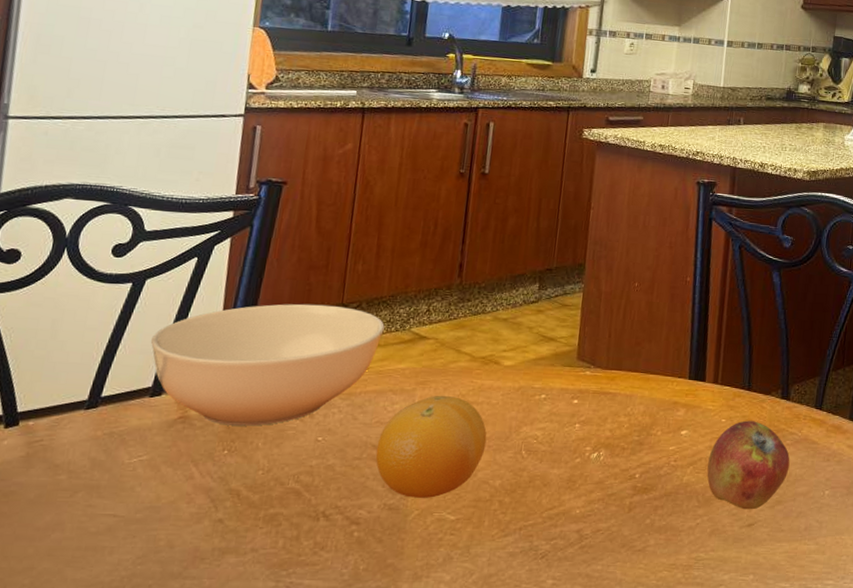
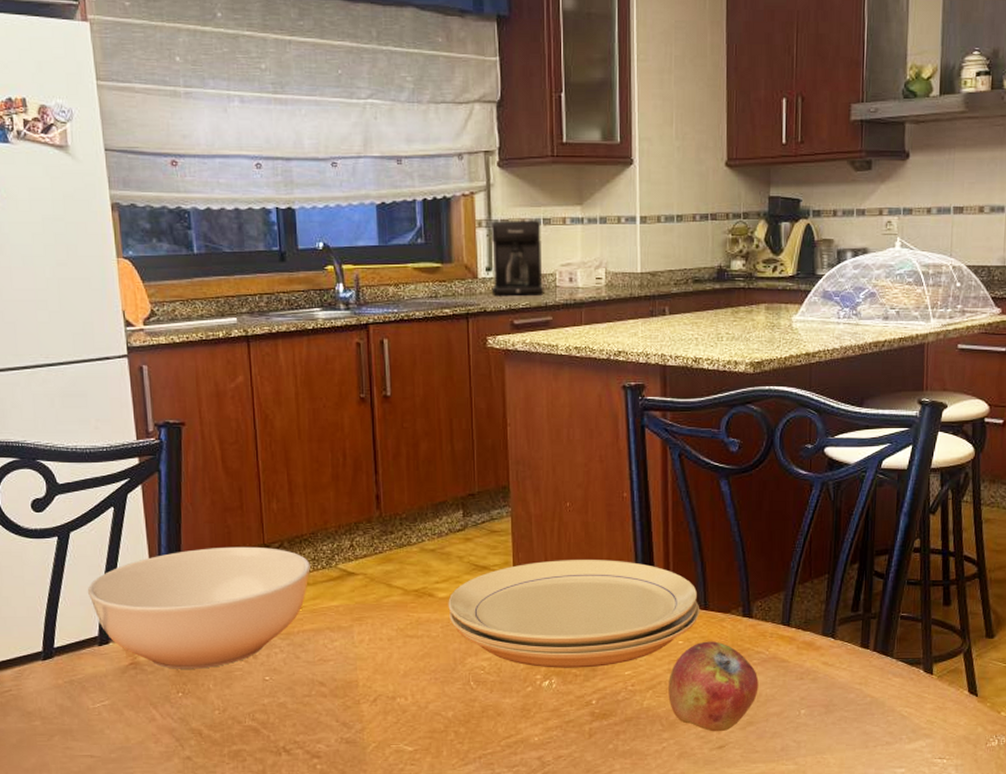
fruit: present [375,395,487,498] -> none [324,630,433,731]
plate: none [511,336,744,442] -> present [448,560,700,668]
coffee maker: none [593,31,644,97] -> present [491,220,544,295]

